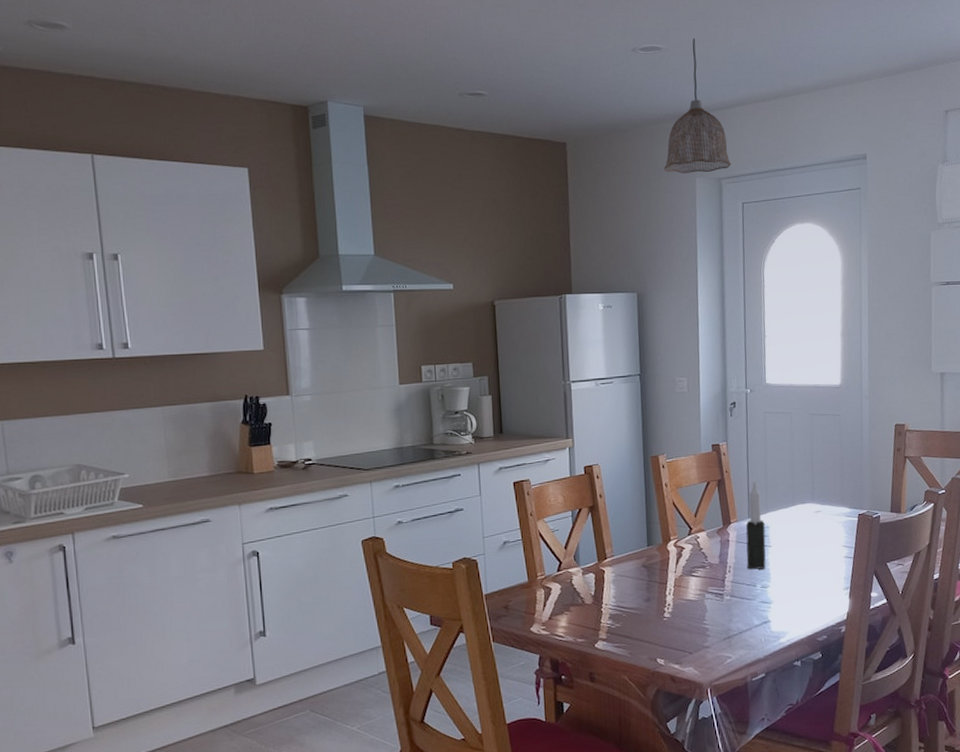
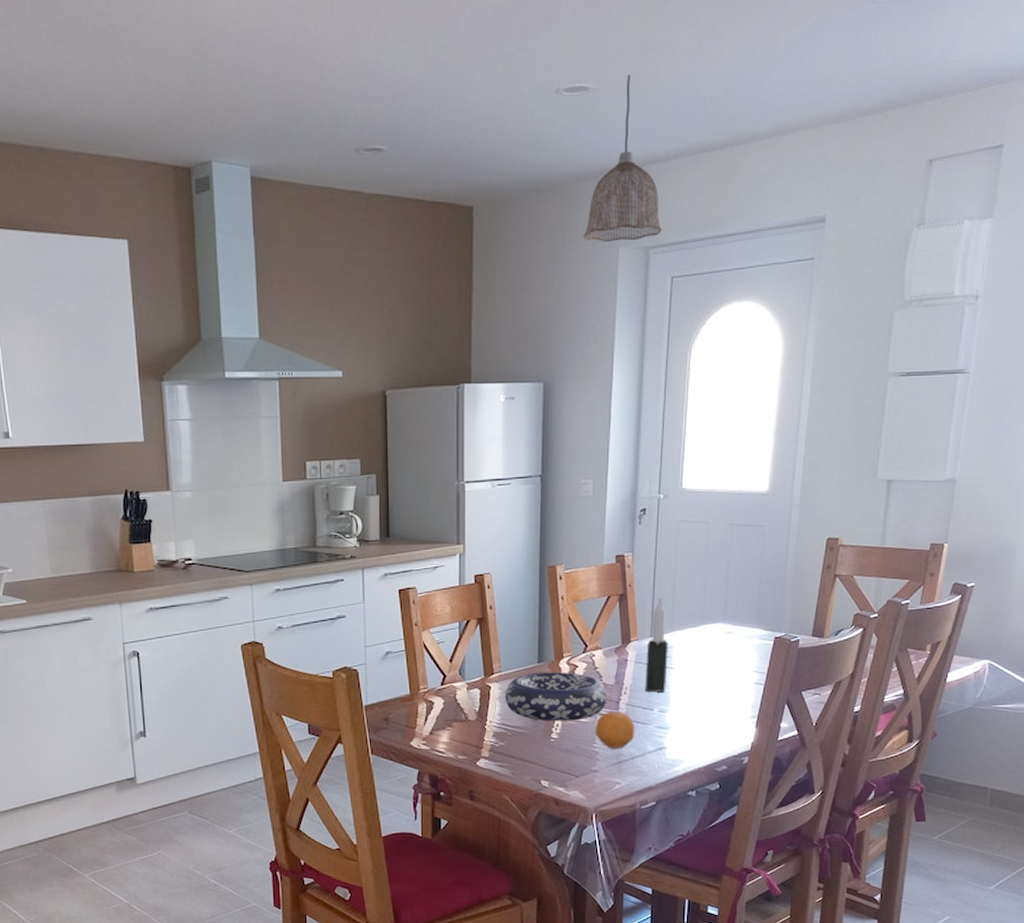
decorative bowl: none [618,554,714,602] -> present [505,672,608,722]
fruit: none [704,588,741,625] -> present [595,711,635,749]

